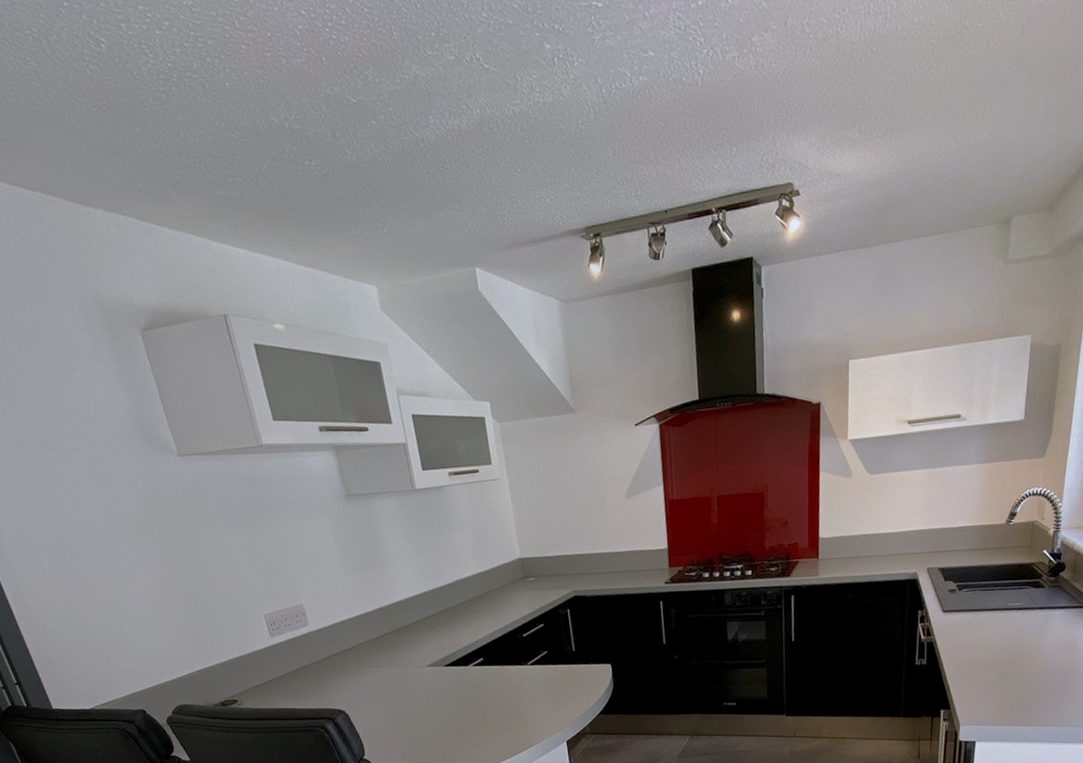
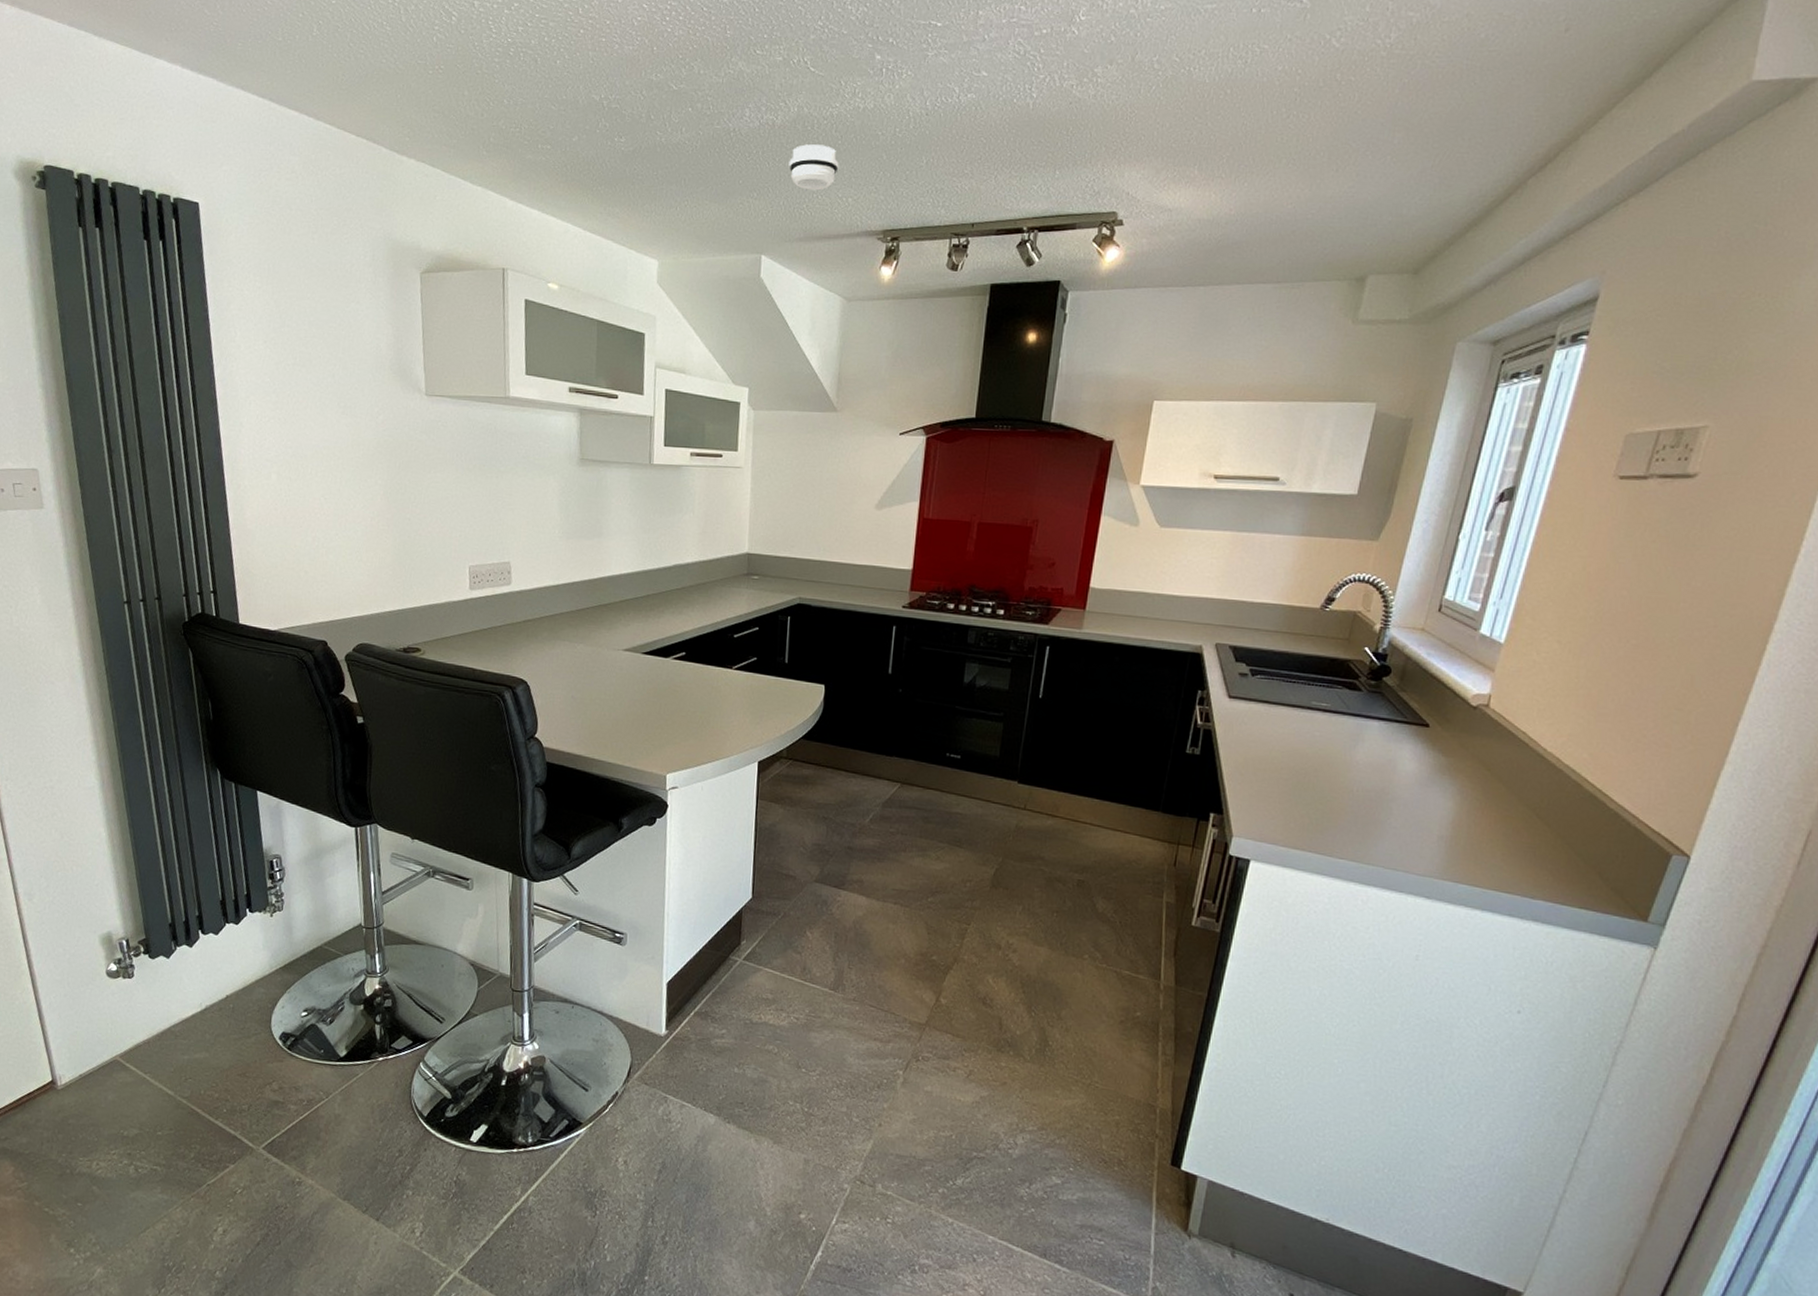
smoke detector: none [482,146,532,195] -> present [788,144,839,191]

